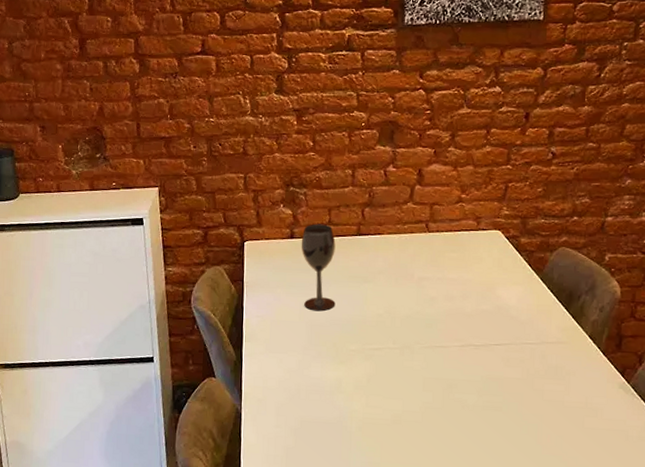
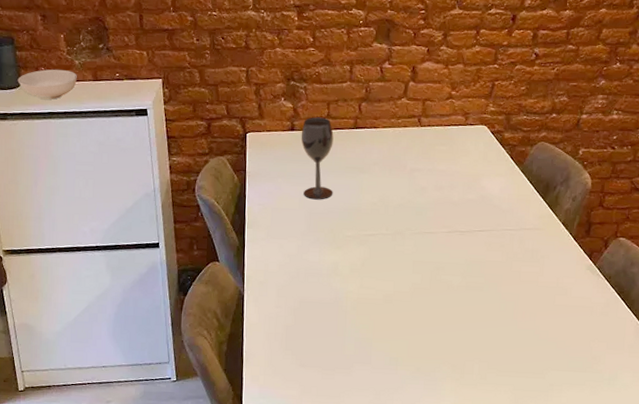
bowl: none [16,179,74,211] -> present [17,69,77,100]

